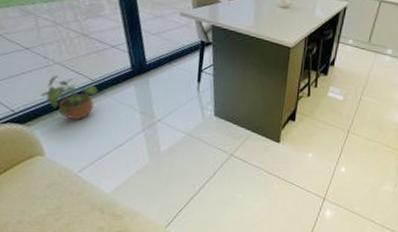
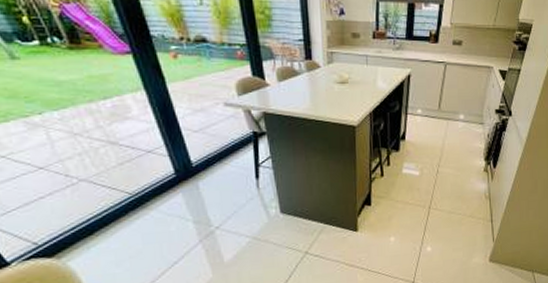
potted plant: present [40,75,98,121] -> none [67,194,139,243]

